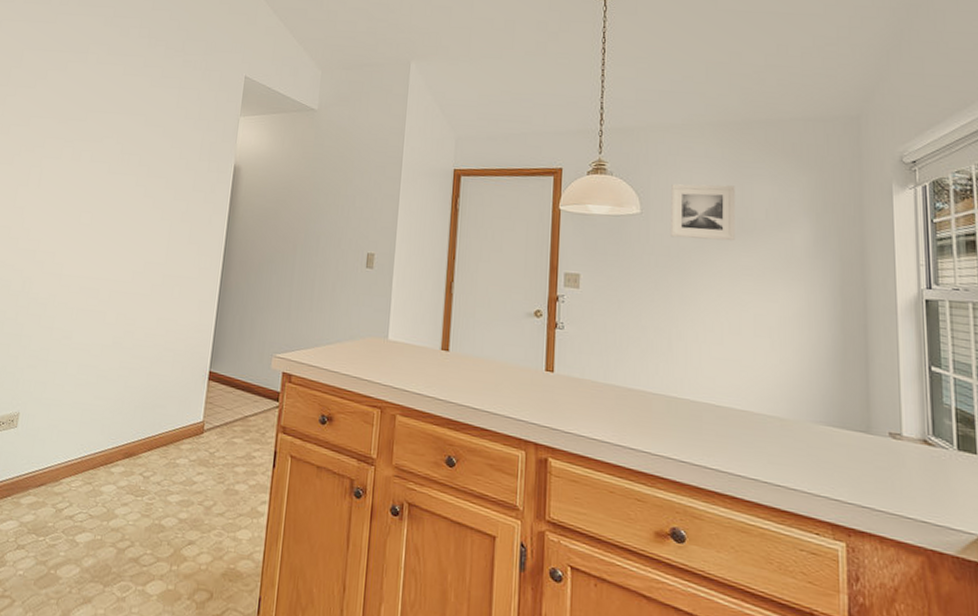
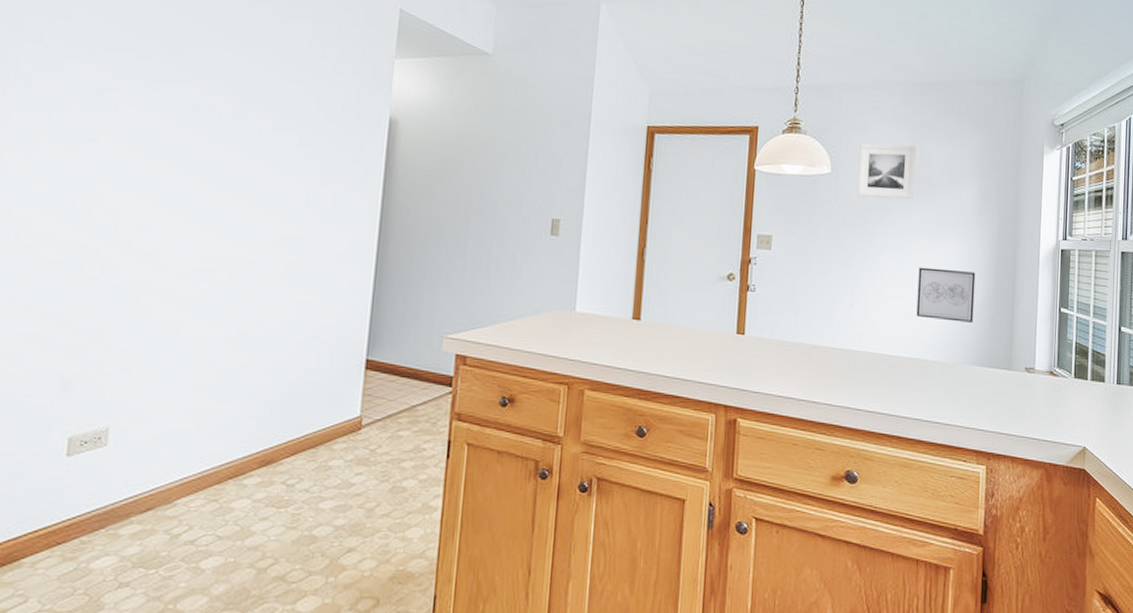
wall art: none [746,312,817,376] -> present [916,267,976,323]

